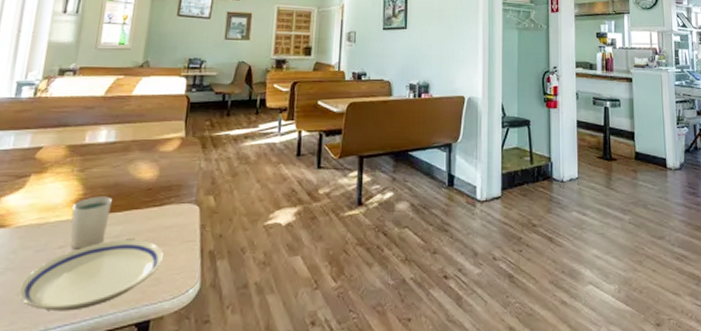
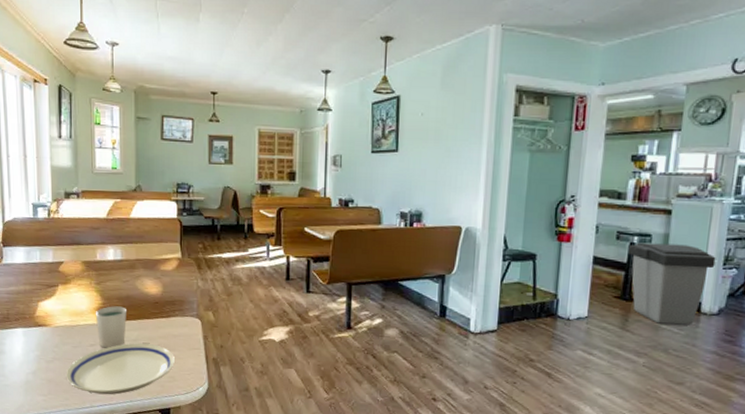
trash can: none [603,107,671,181] -> present [628,242,716,325]

